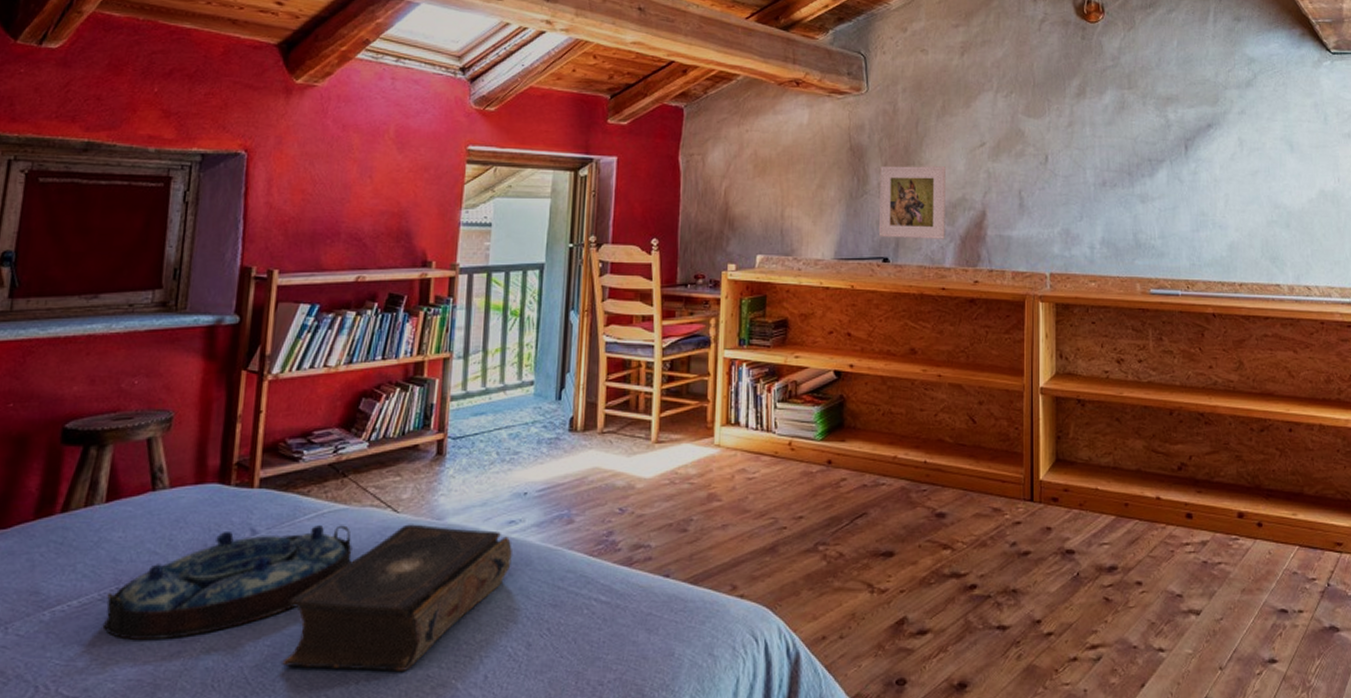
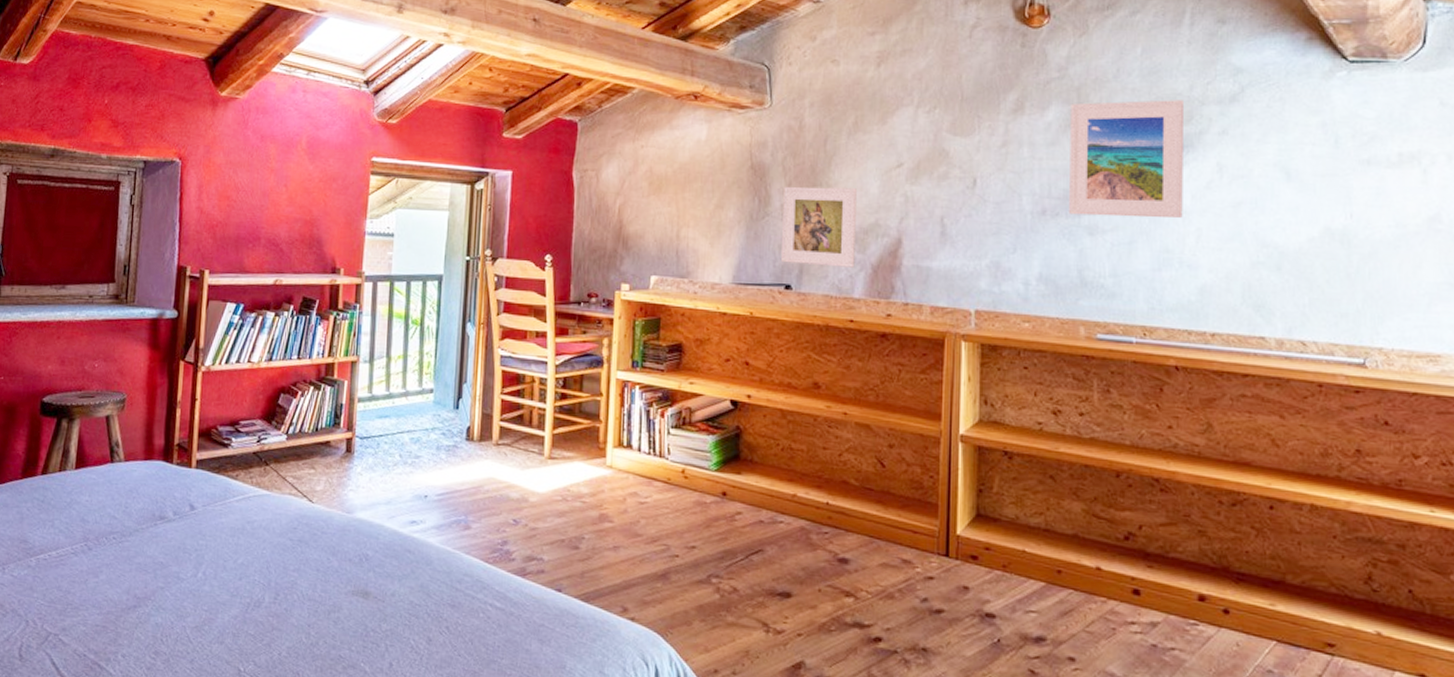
serving tray: present [104,525,352,641] -> none [76,504,274,594]
book: present [282,524,512,672] -> none [217,514,414,649]
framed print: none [1123,85,1214,186] -> present [1069,100,1183,218]

